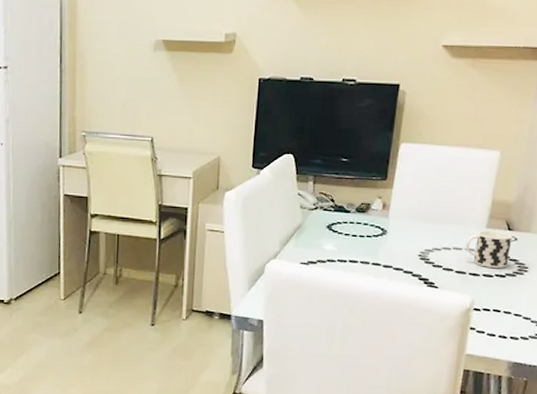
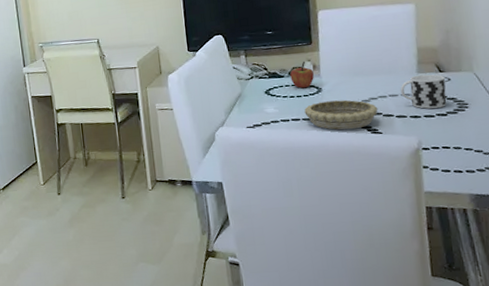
apple: none [357,197,382,228] -> present [290,61,314,89]
decorative bowl: none [364,245,440,280] -> present [304,99,378,130]

